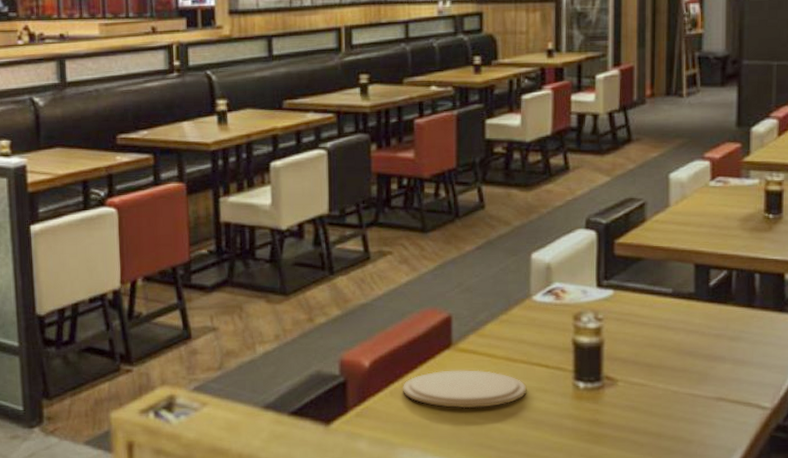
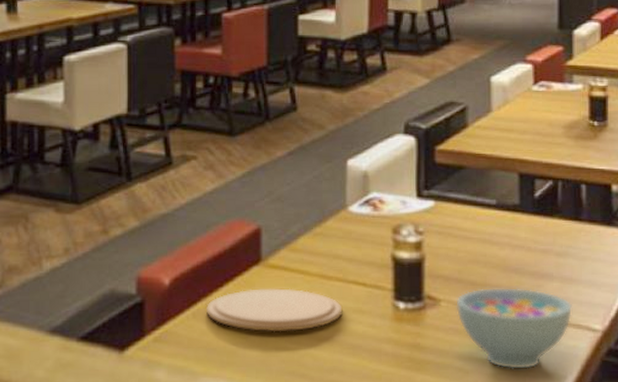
bowl: none [632,368,744,443] -> present [456,287,573,369]

